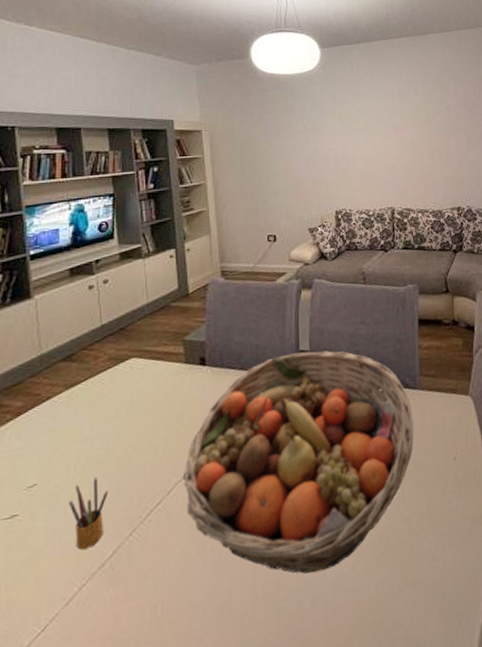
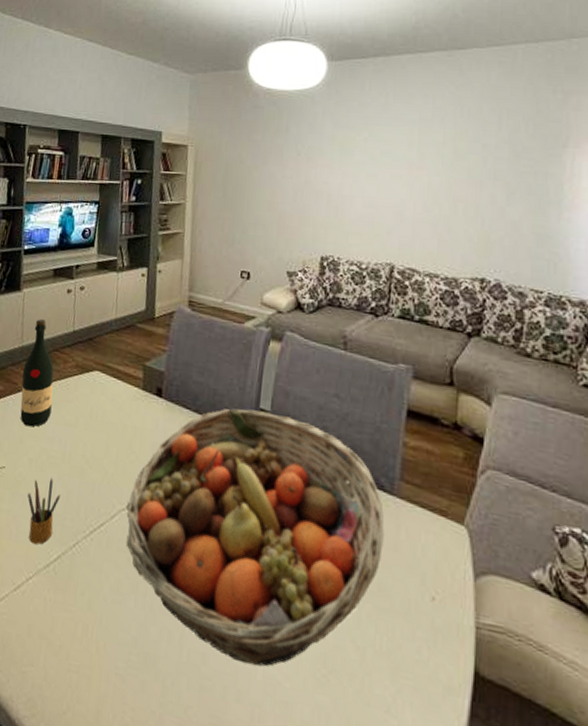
wine bottle: none [46,321,86,435] -> present [20,319,54,427]

